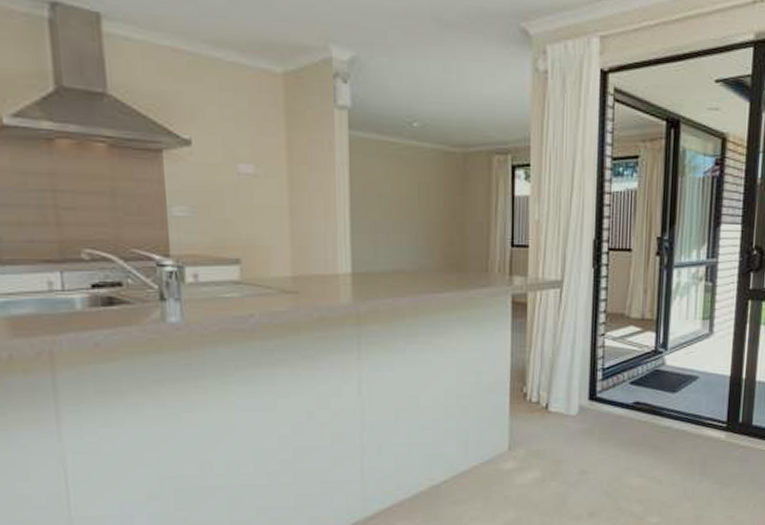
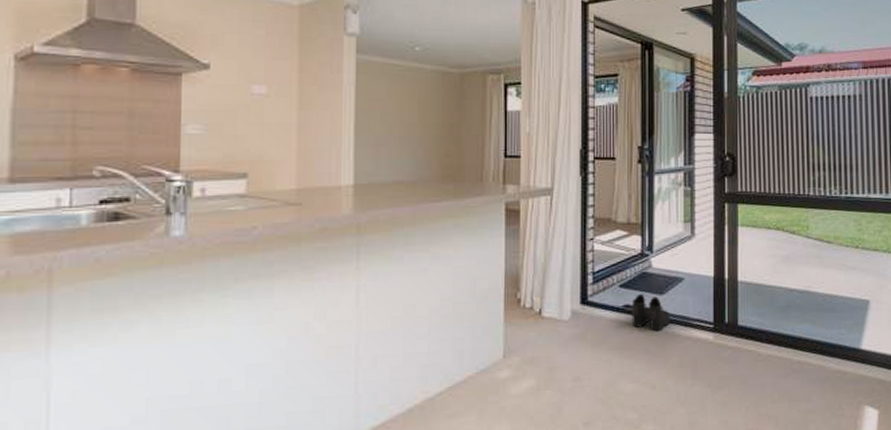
boots: none [641,391,683,429] -> present [632,293,671,332]

